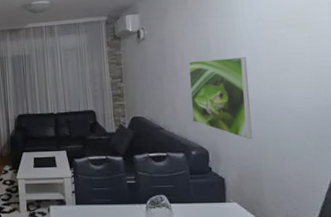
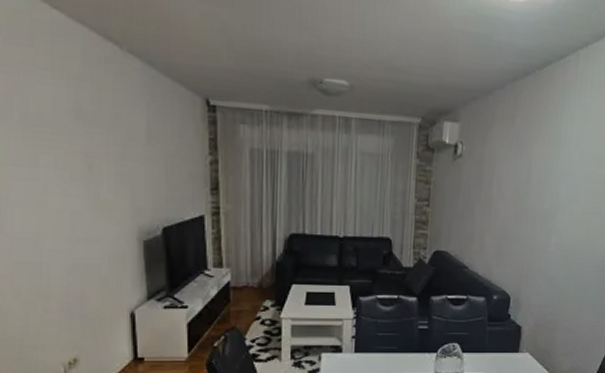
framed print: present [188,57,252,140] -> none [499,191,565,287]

